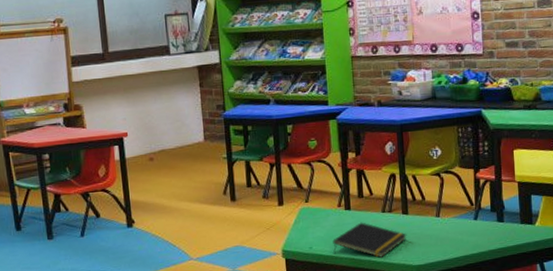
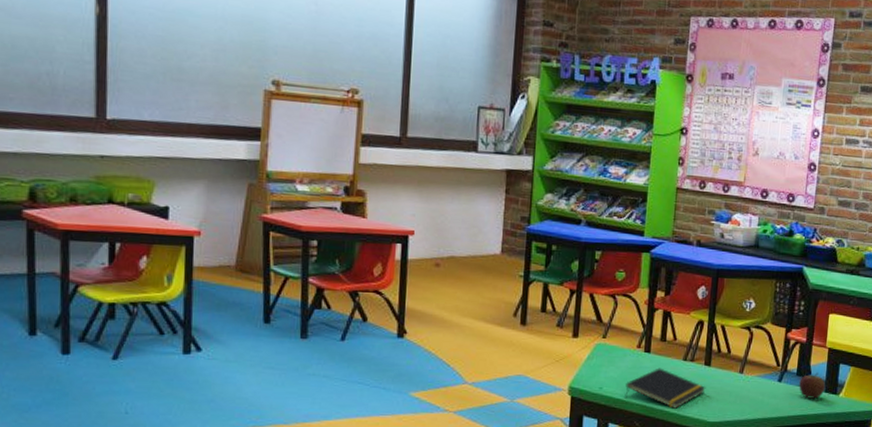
apple: none [495,206,521,232] -> present [799,372,826,399]

